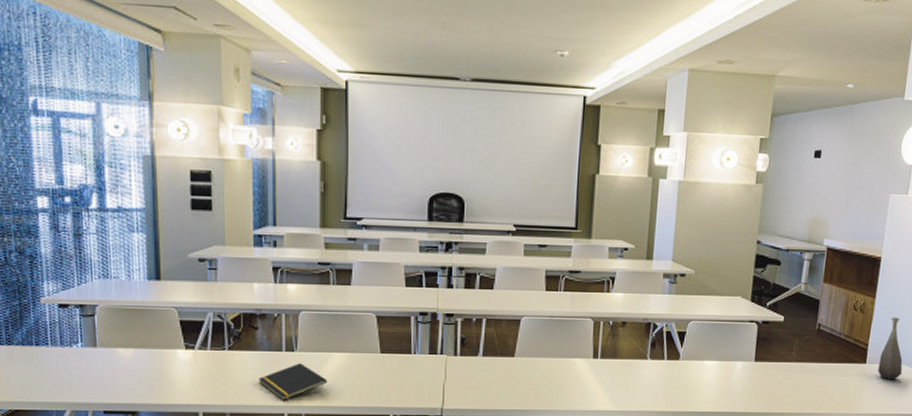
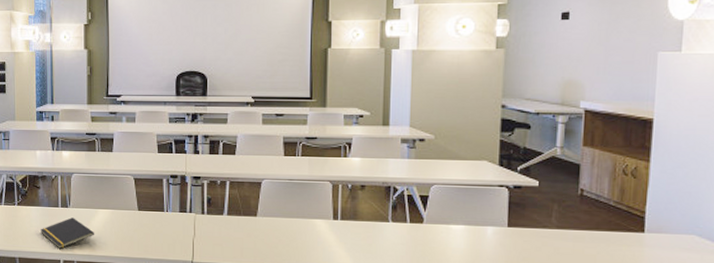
bottle: present [878,317,903,380] -> none [660,182,693,252]

